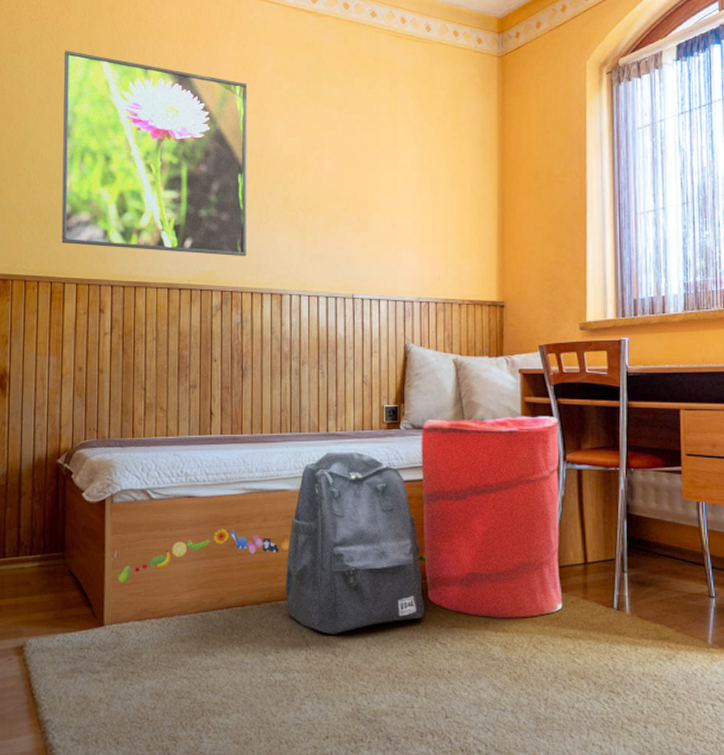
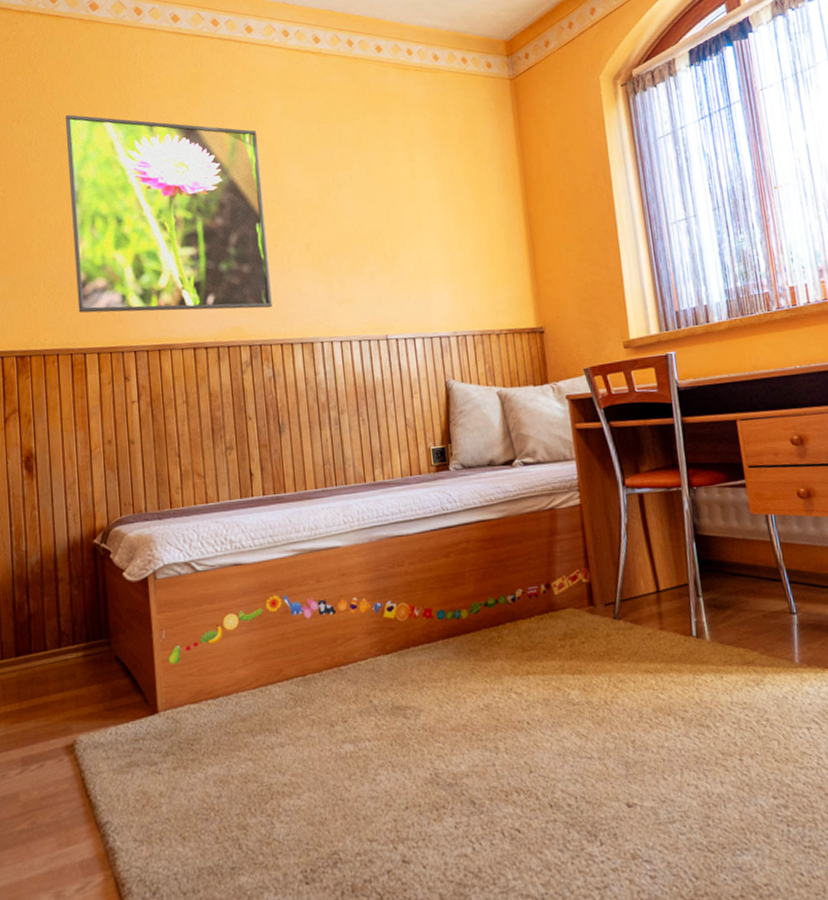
backpack: present [286,452,425,634] -> none [344,499,497,696]
laundry hamper: present [421,416,563,618] -> none [472,441,640,660]

